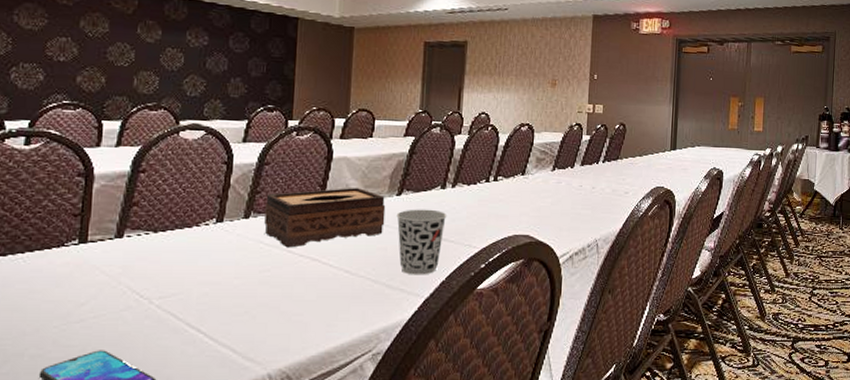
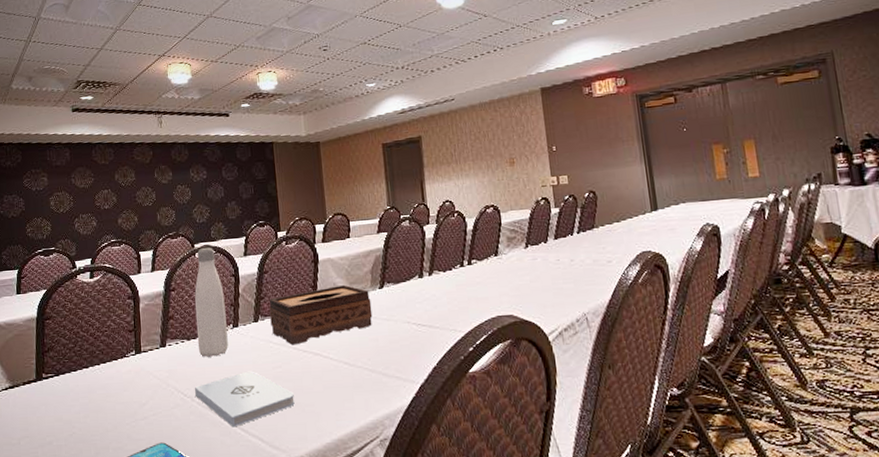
notepad: none [155,273,281,336] -> present [195,370,295,428]
water bottle: none [166,126,211,254] -> present [194,247,228,357]
cup: present [396,209,447,275] -> none [382,298,429,363]

